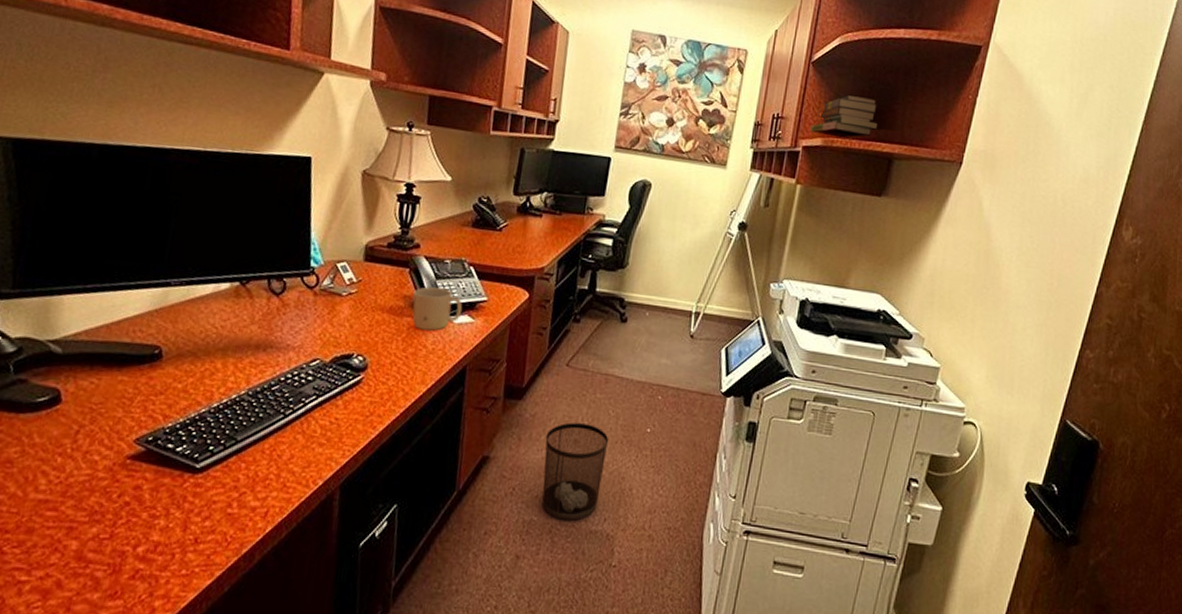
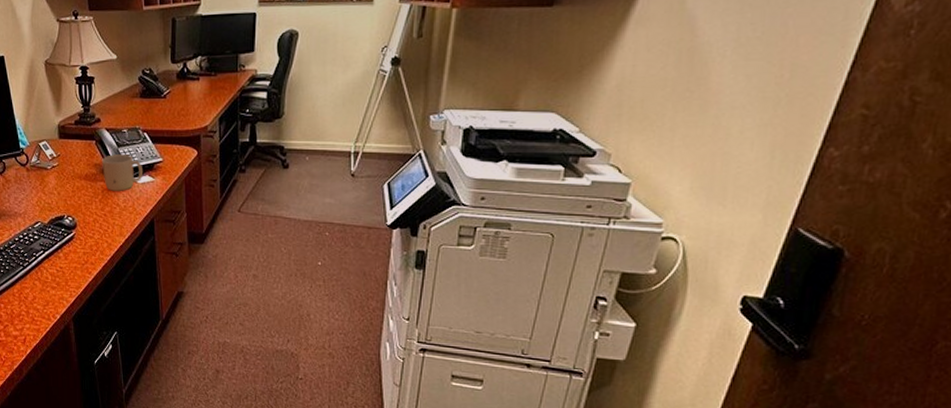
waste bin: present [541,422,609,521] -> none [228,260,284,342]

